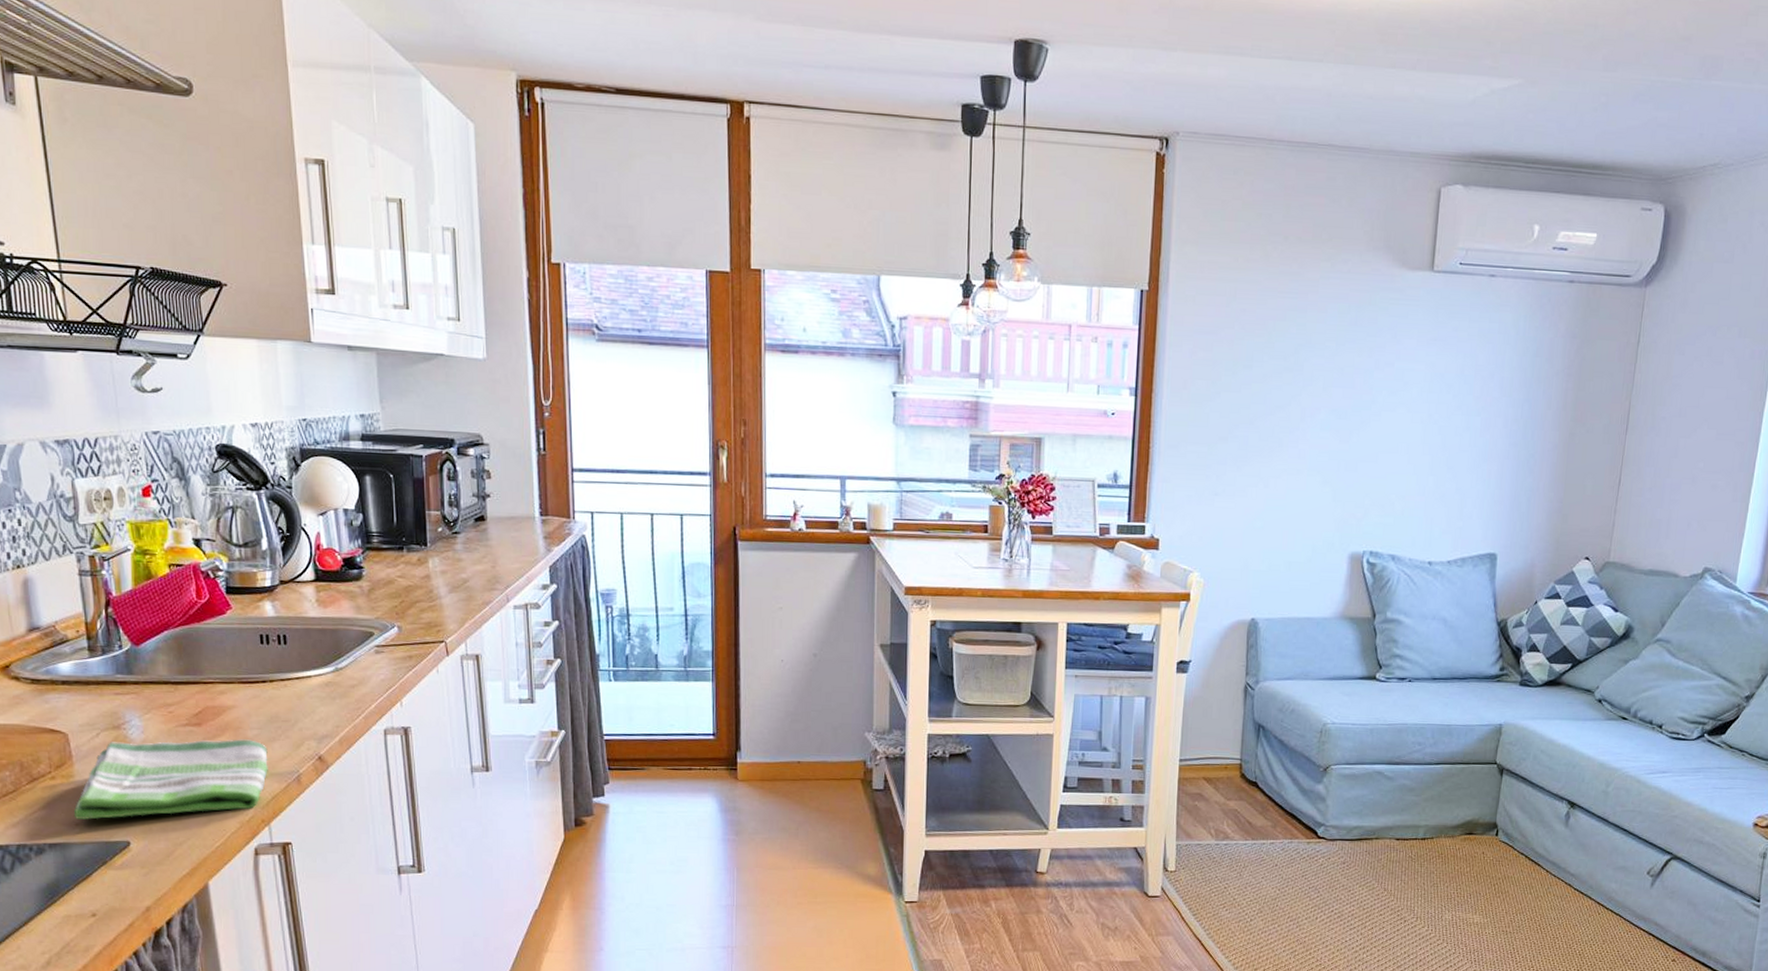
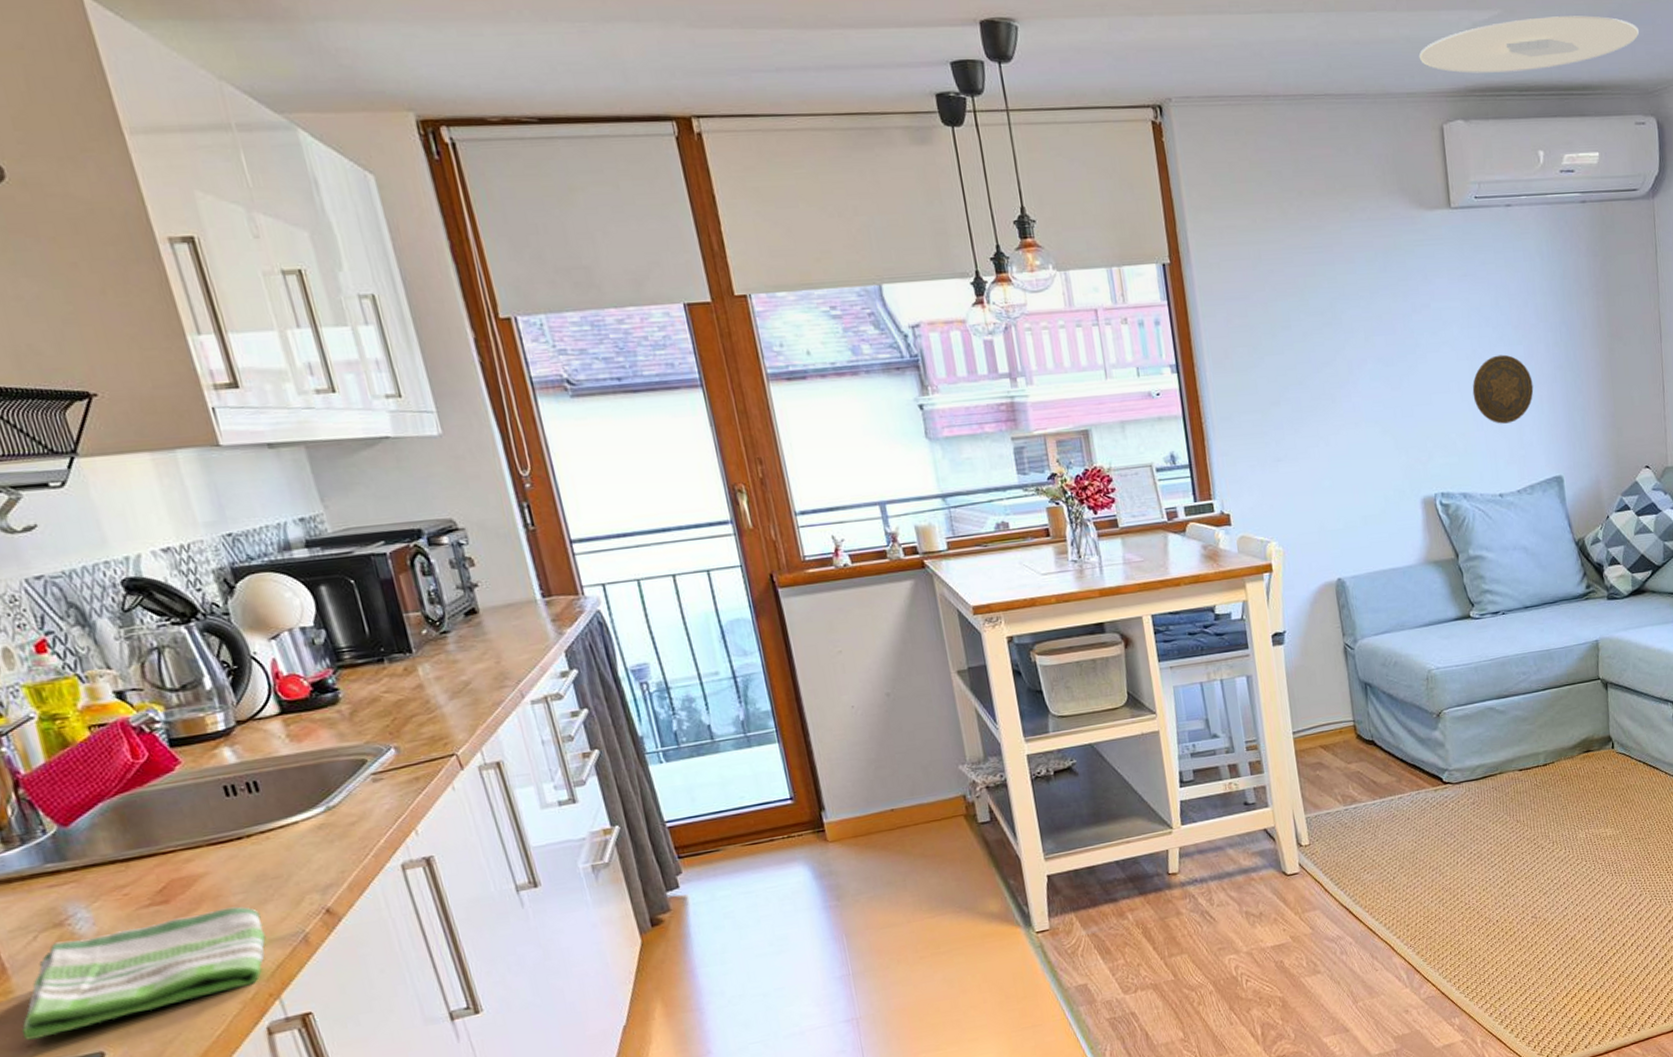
decorative plate: none [1420,423,1484,493] -> present [1472,354,1534,424]
ceiling light: none [1429,91,1663,144] -> present [1418,15,1639,74]

